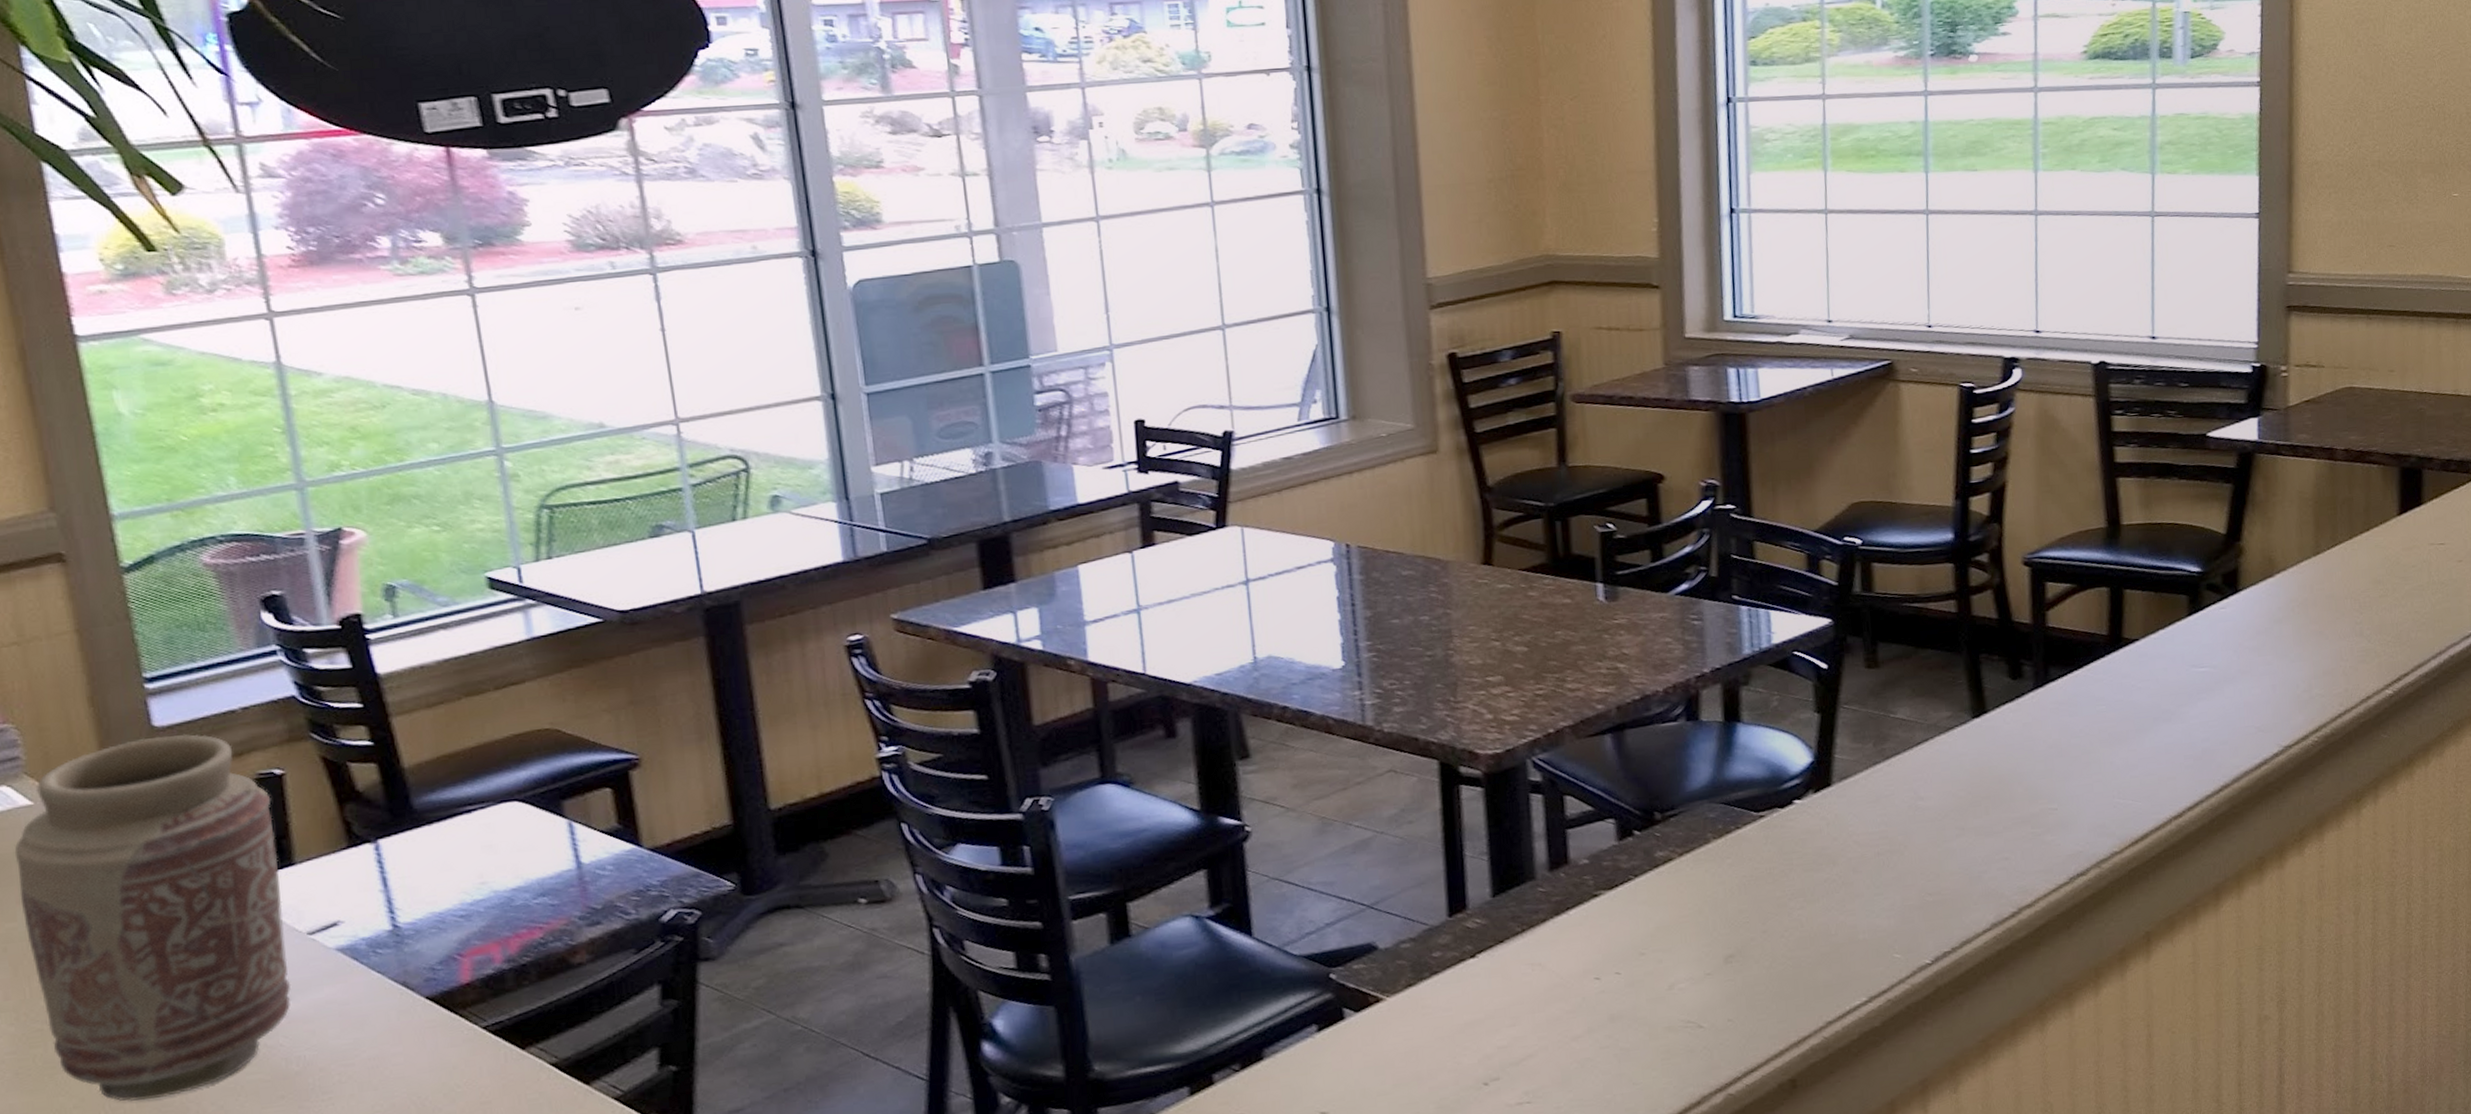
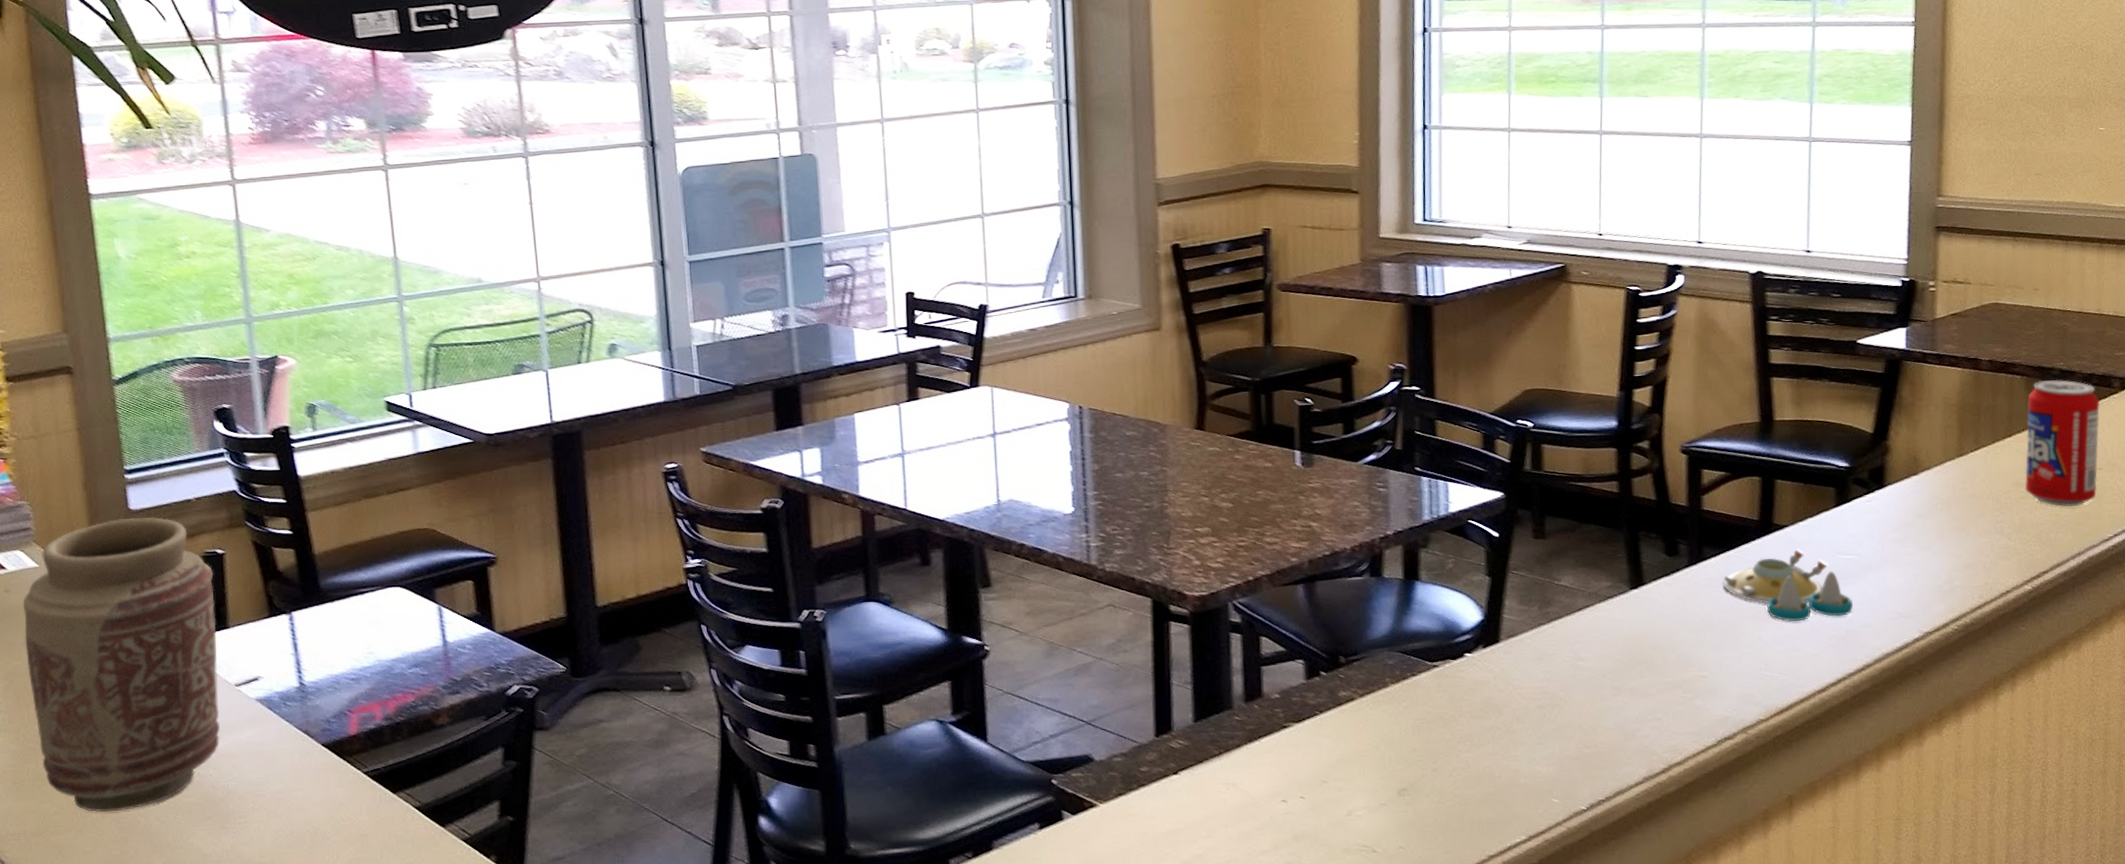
salt and pepper shaker set: none [2070,665,2209,744] -> present [1722,550,1853,622]
beverage can: none [2383,466,2459,603] -> present [2024,379,2100,507]

